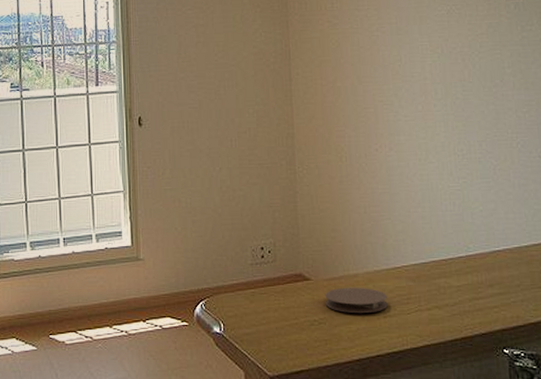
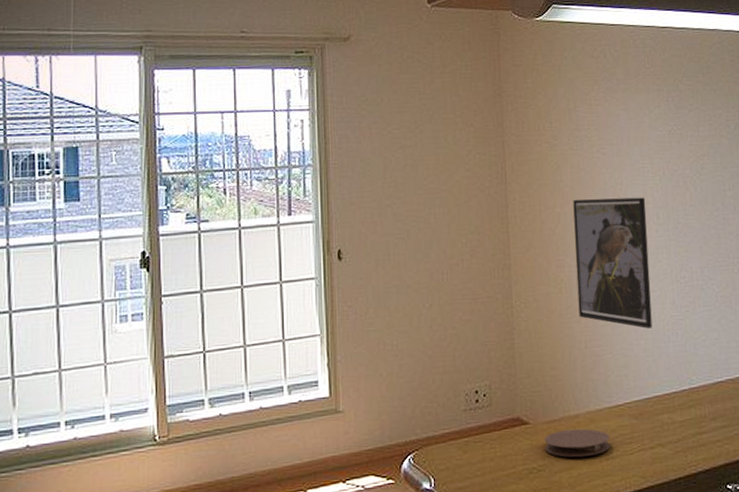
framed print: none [353,73,430,197] -> present [573,197,653,329]

